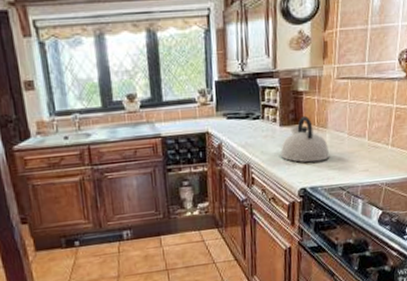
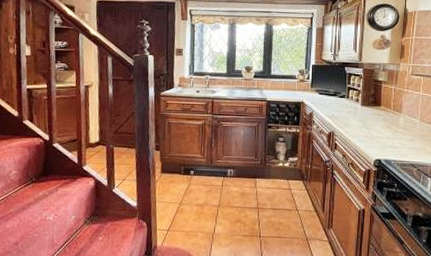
kettle: present [280,115,330,163] -> none [360,100,403,140]

